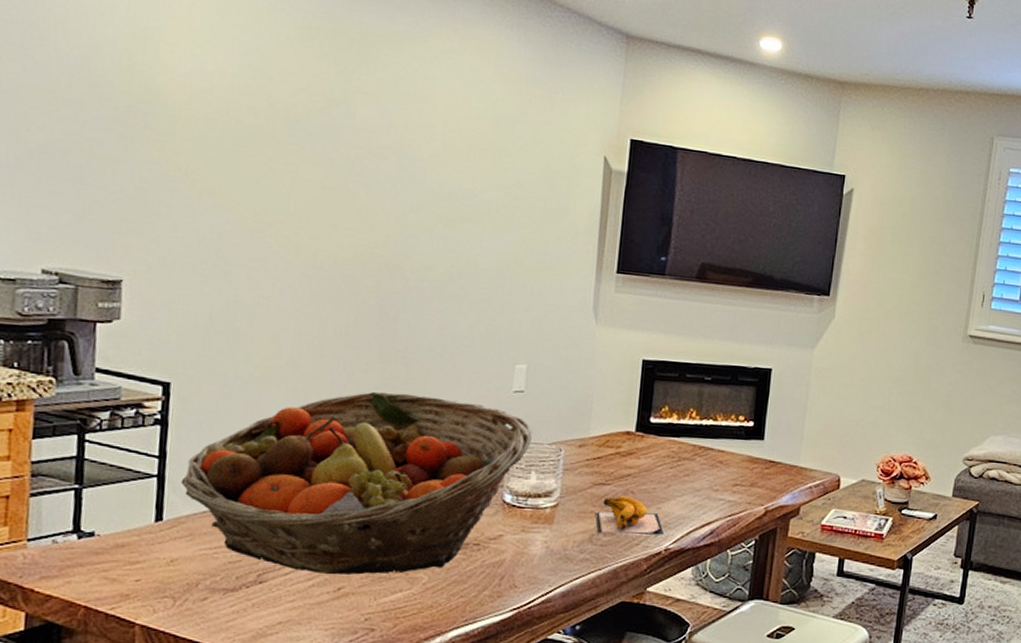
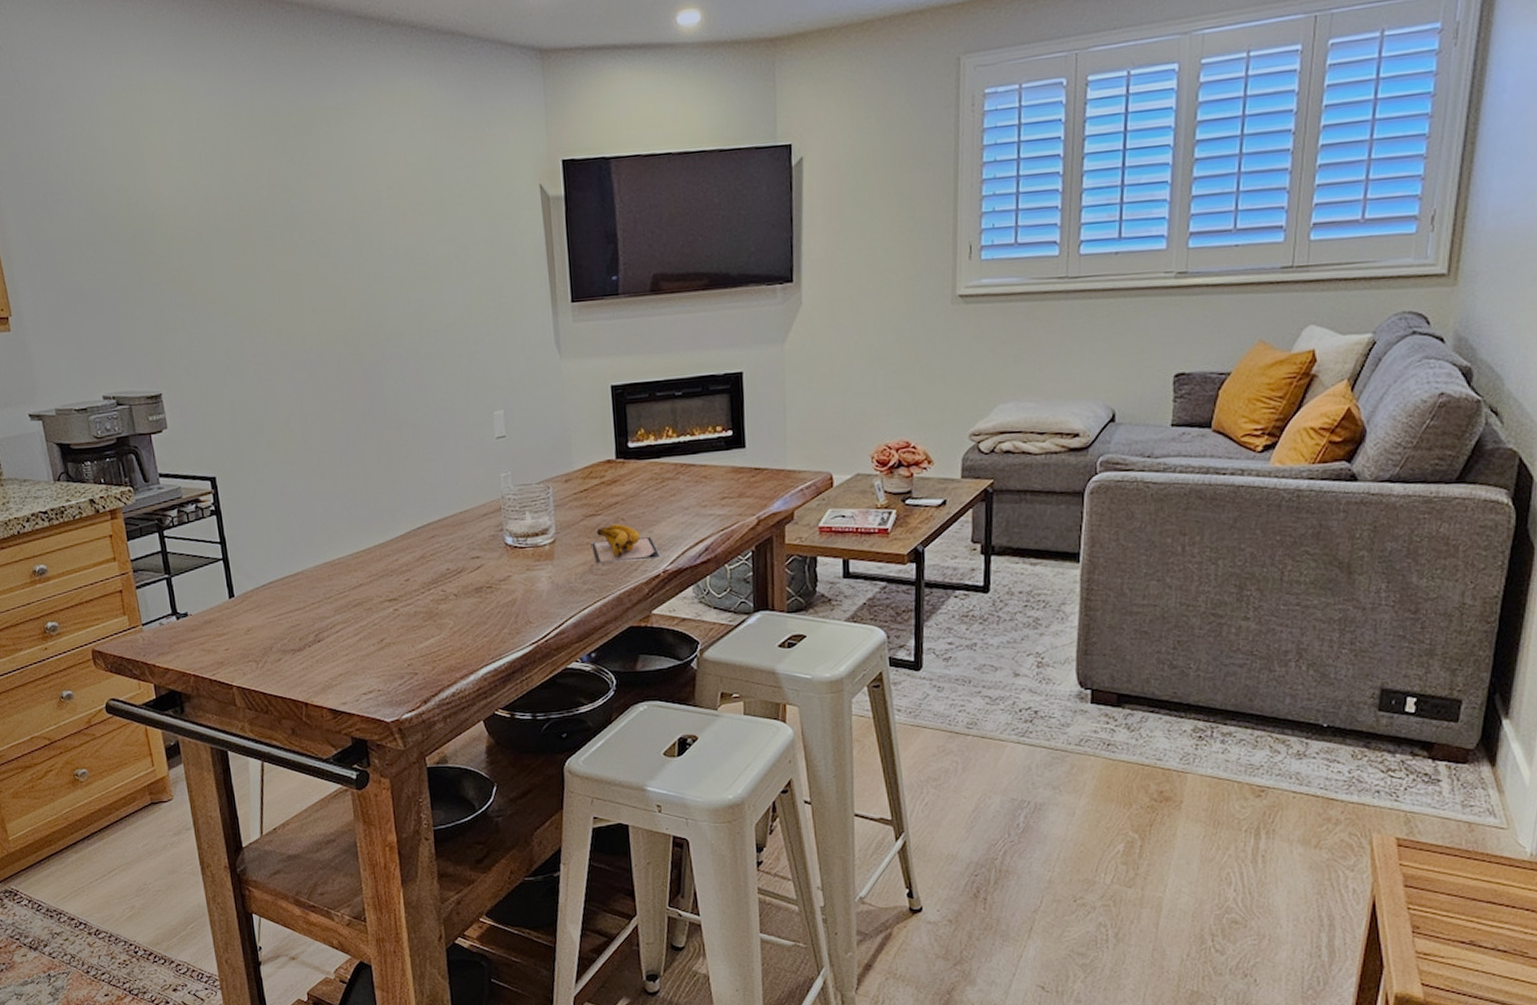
fruit basket: present [181,392,533,575] -> none [241,454,521,629]

